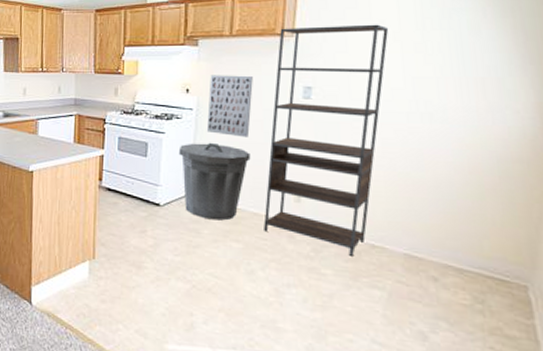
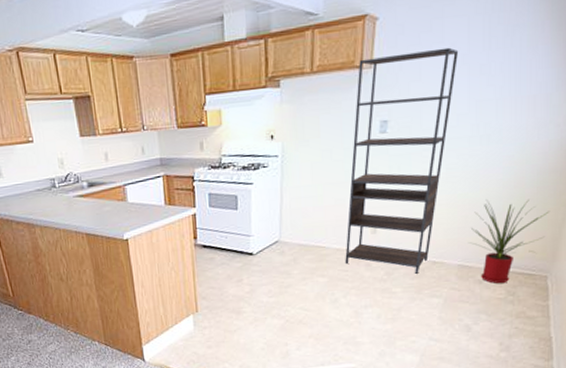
trash can: present [178,142,251,221] -> none [267,187,333,261]
wall art: present [207,75,253,138] -> none [292,115,334,179]
house plant: none [416,182,521,287] -> present [469,199,550,284]

